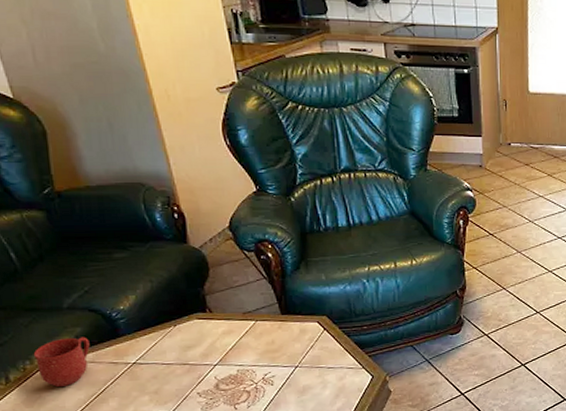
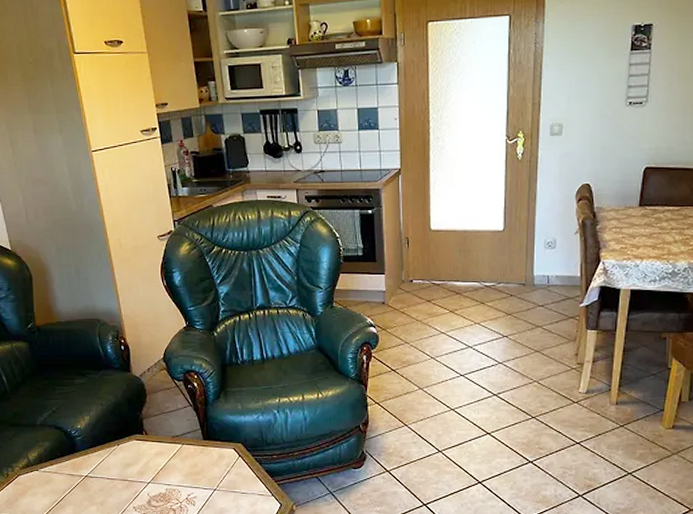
mug: present [33,337,90,388] -> none [14,450,55,493]

